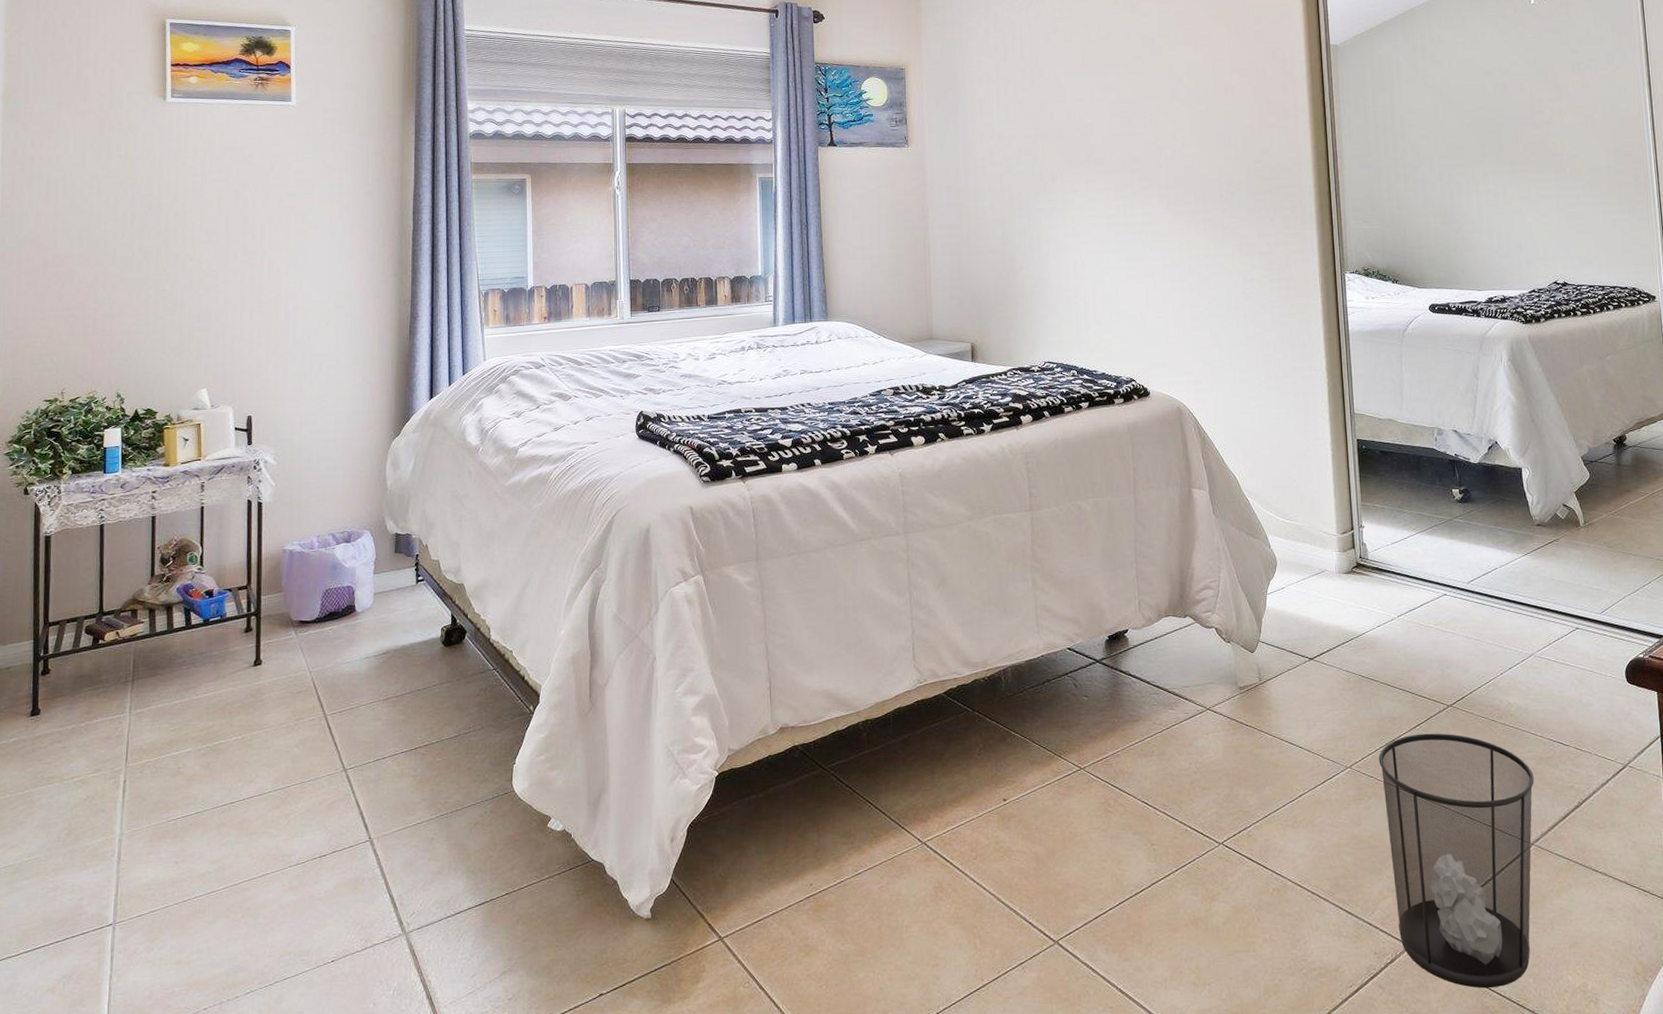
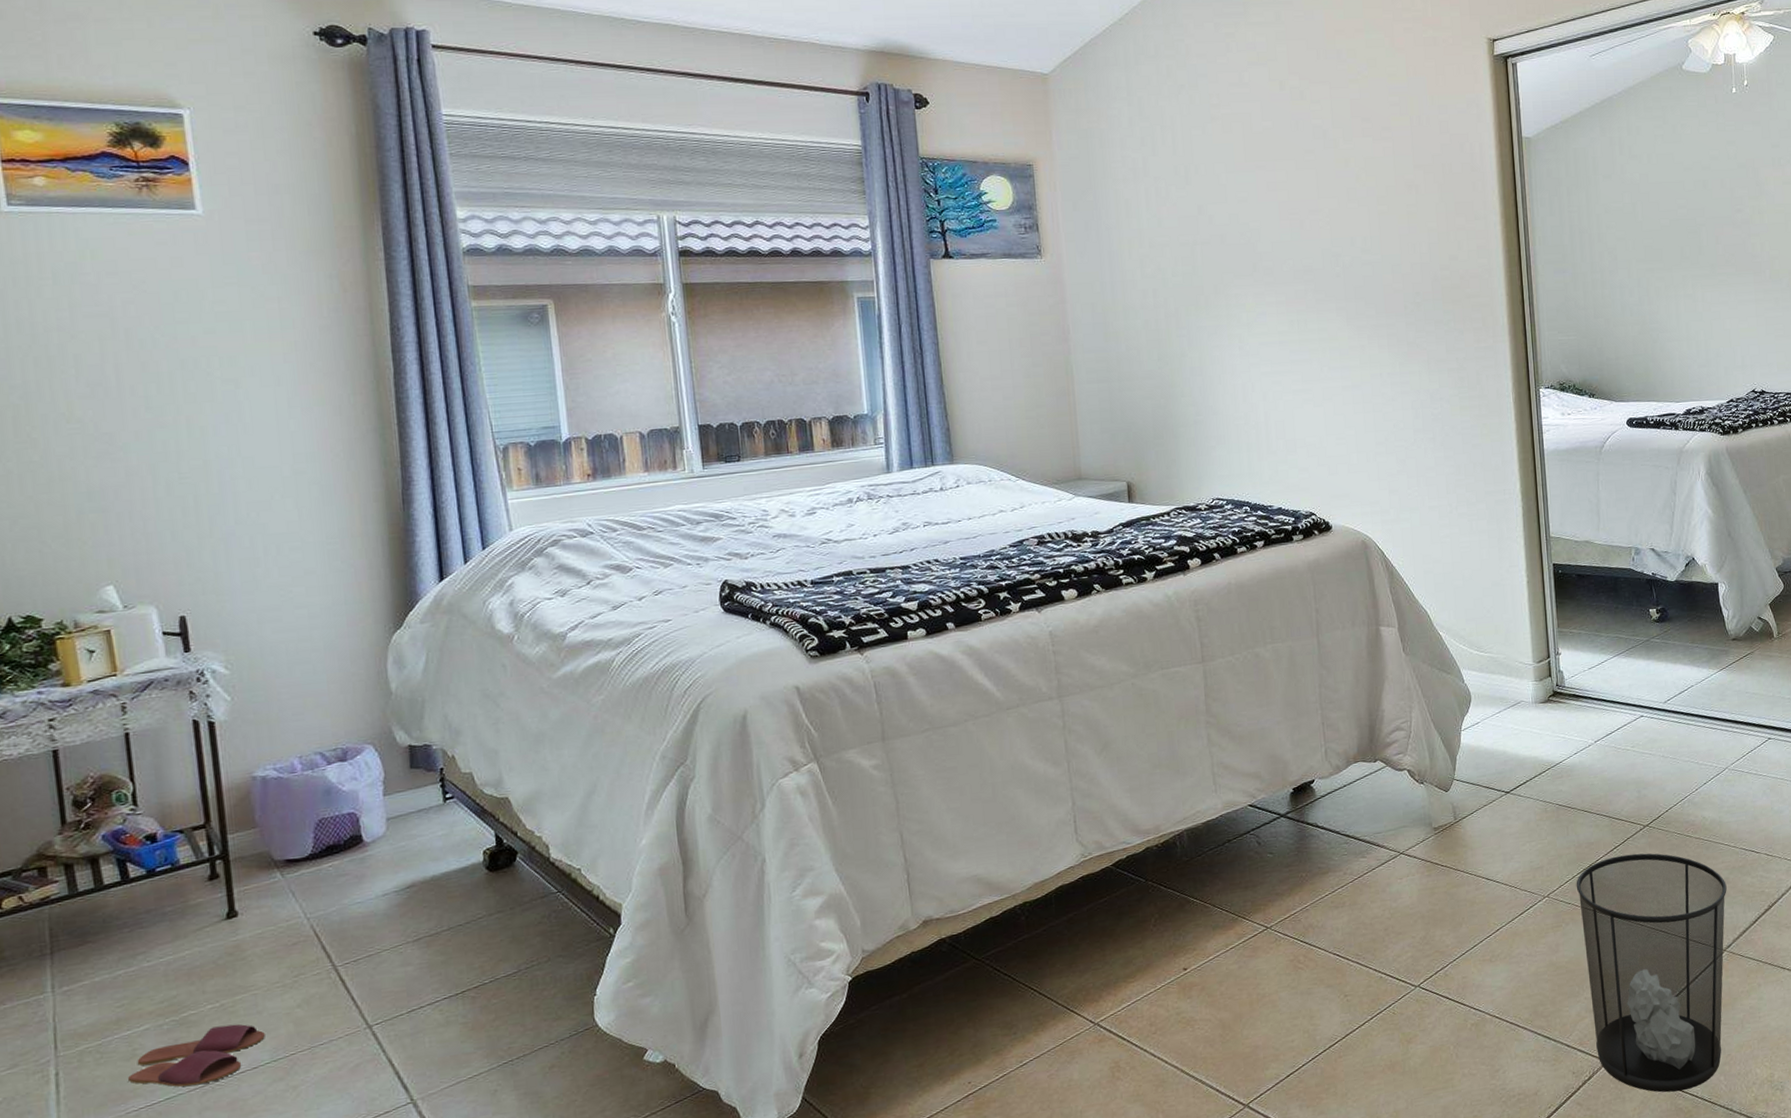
slippers: none [172,755,270,804] -> present [128,1024,265,1087]

